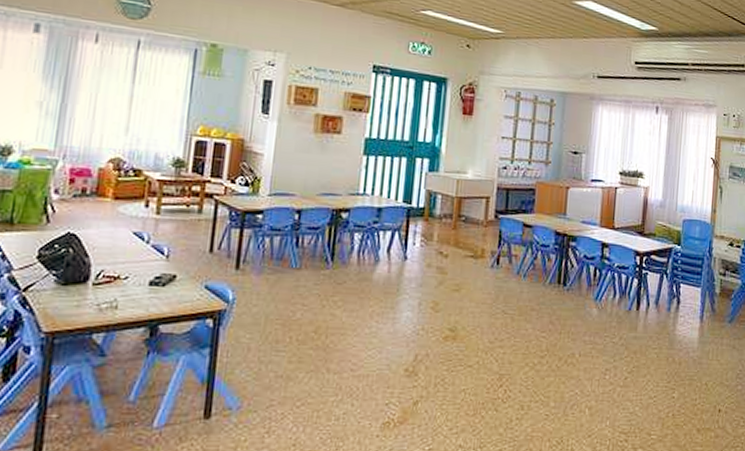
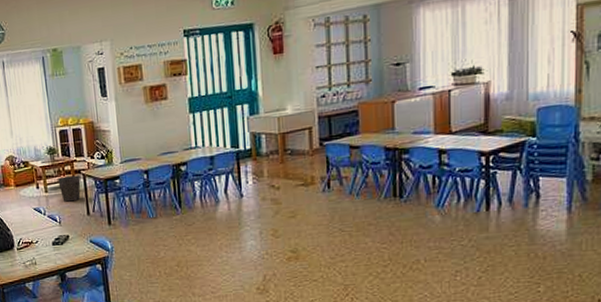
waste bin: none [178,198,211,232] -> present [58,175,81,202]

